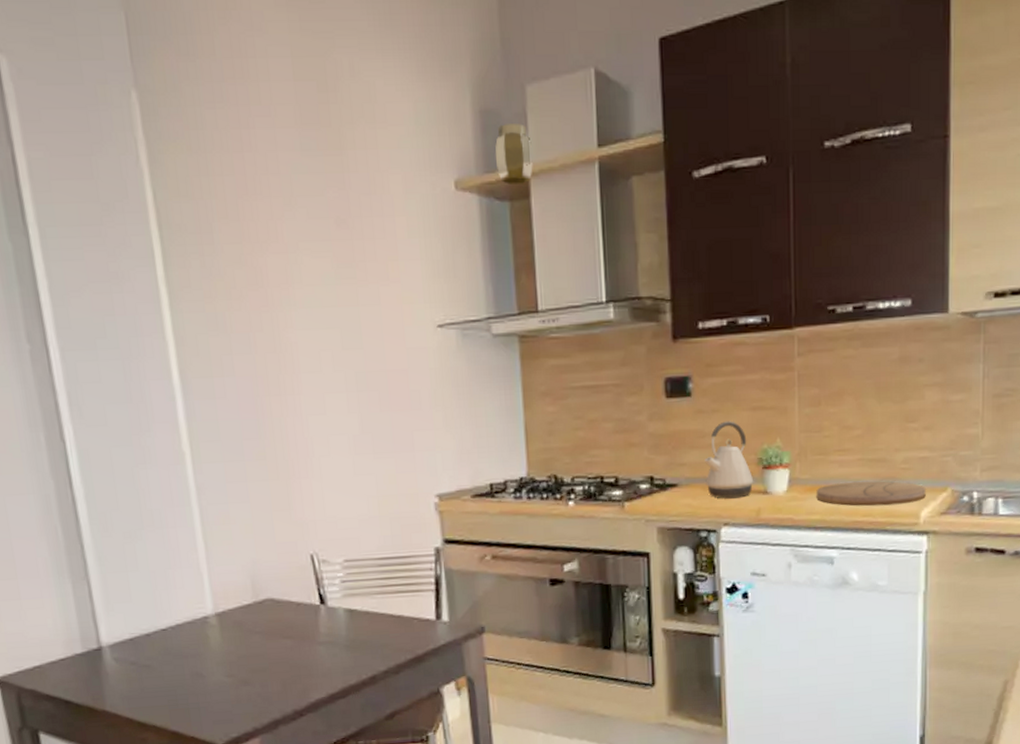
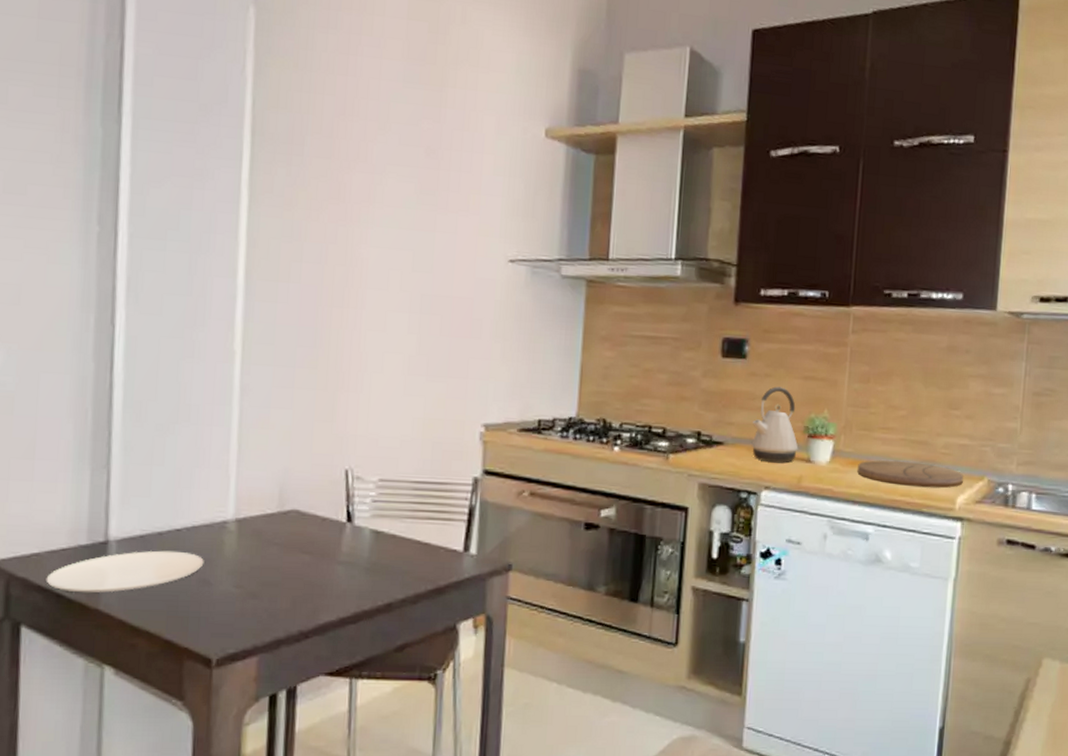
plate: none [52,649,194,698] -> present [46,550,204,593]
jar: present [494,124,533,184] -> none [587,84,623,141]

